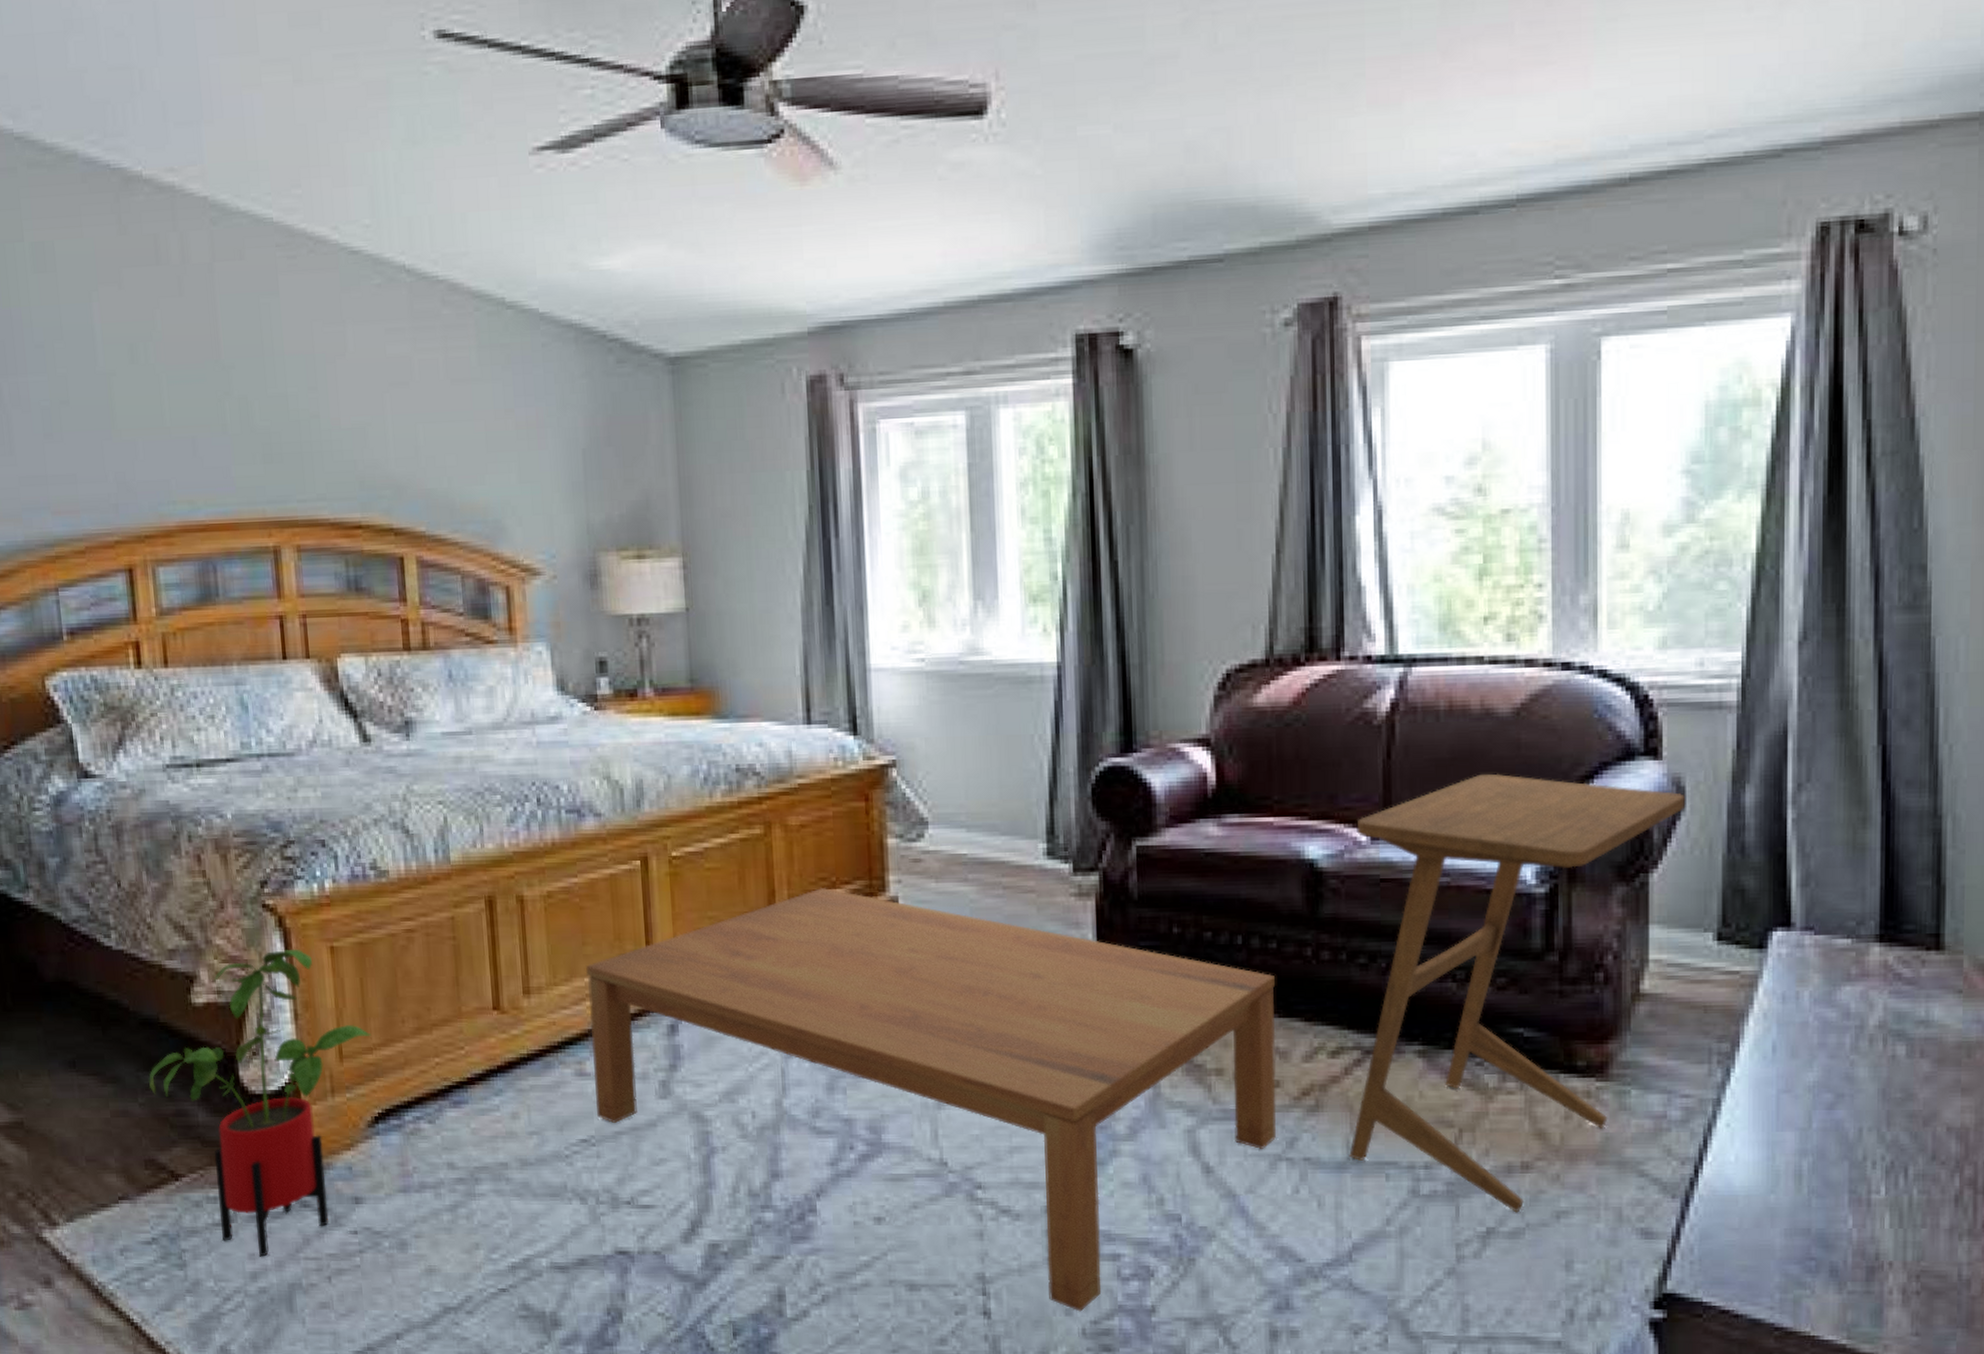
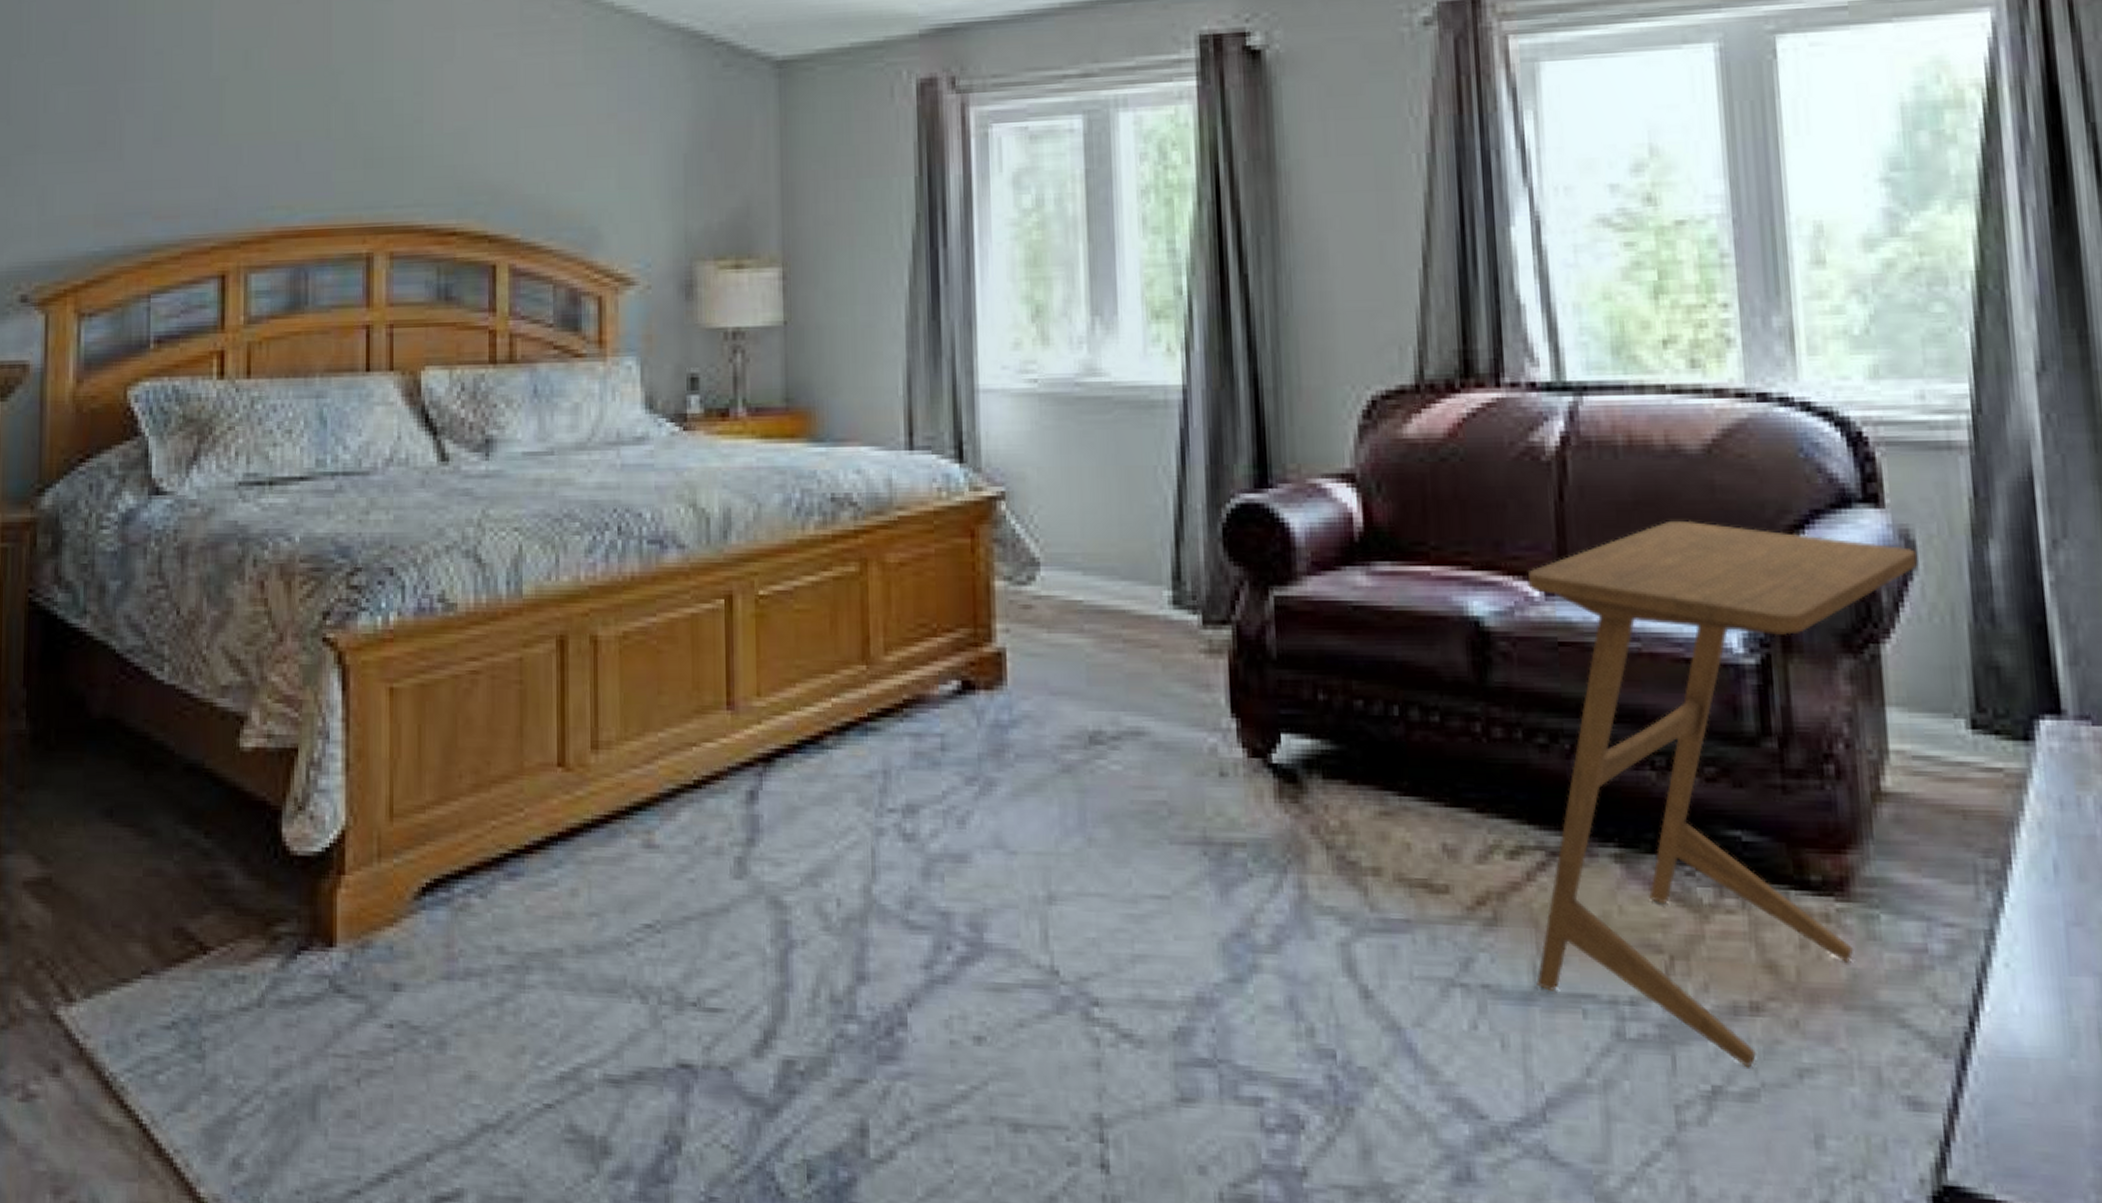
house plant: present [149,948,372,1257] -> none [187,689,426,1051]
coffee table: present [585,887,1277,1312] -> none [659,634,1447,1171]

